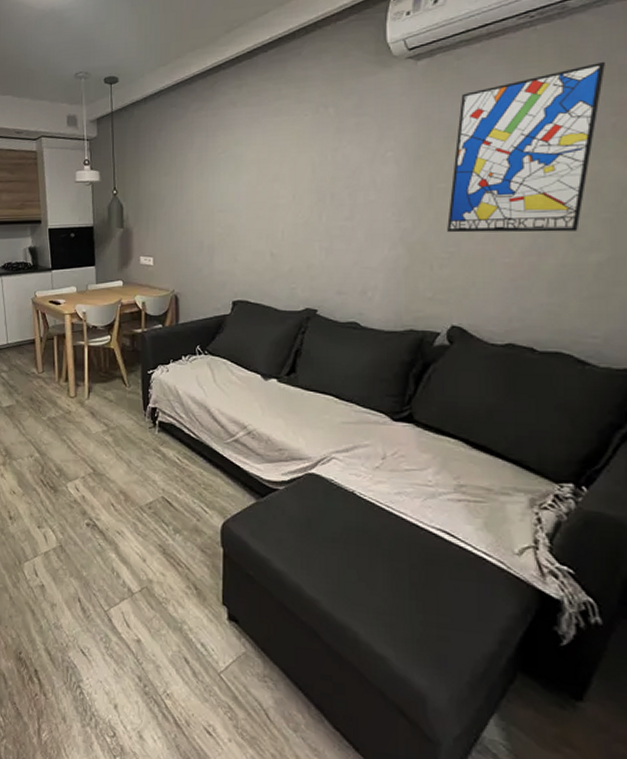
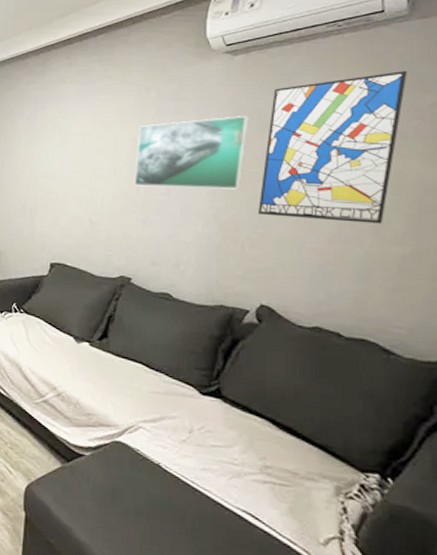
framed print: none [315,125,435,213] -> present [134,115,249,190]

